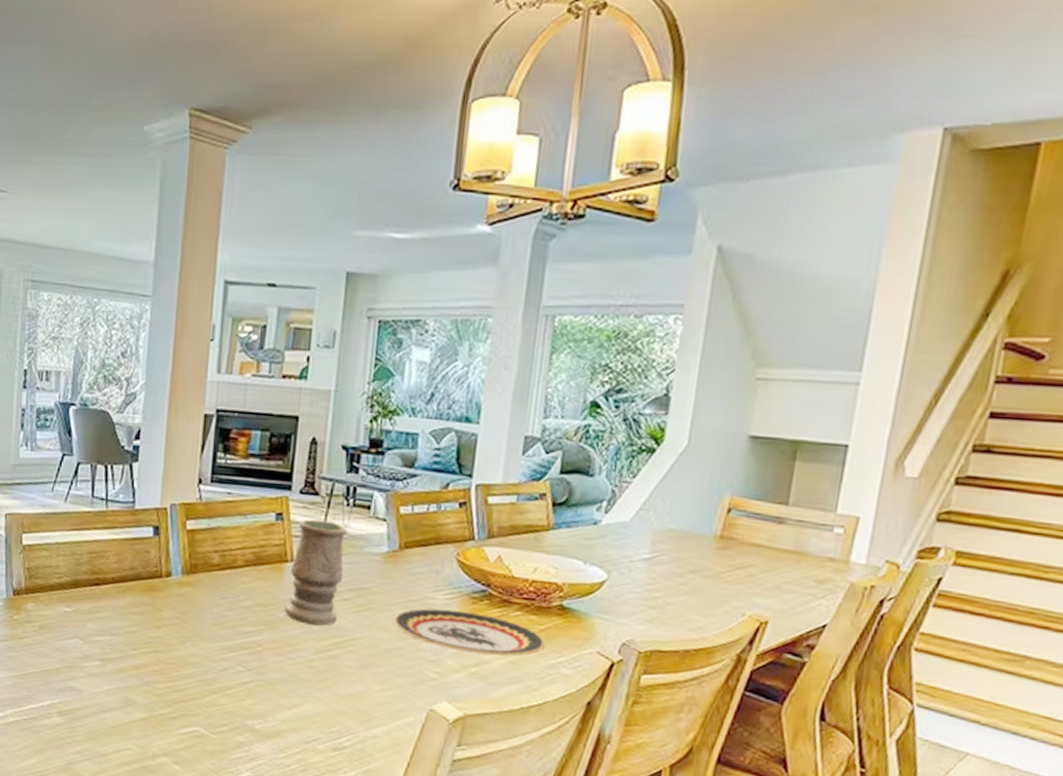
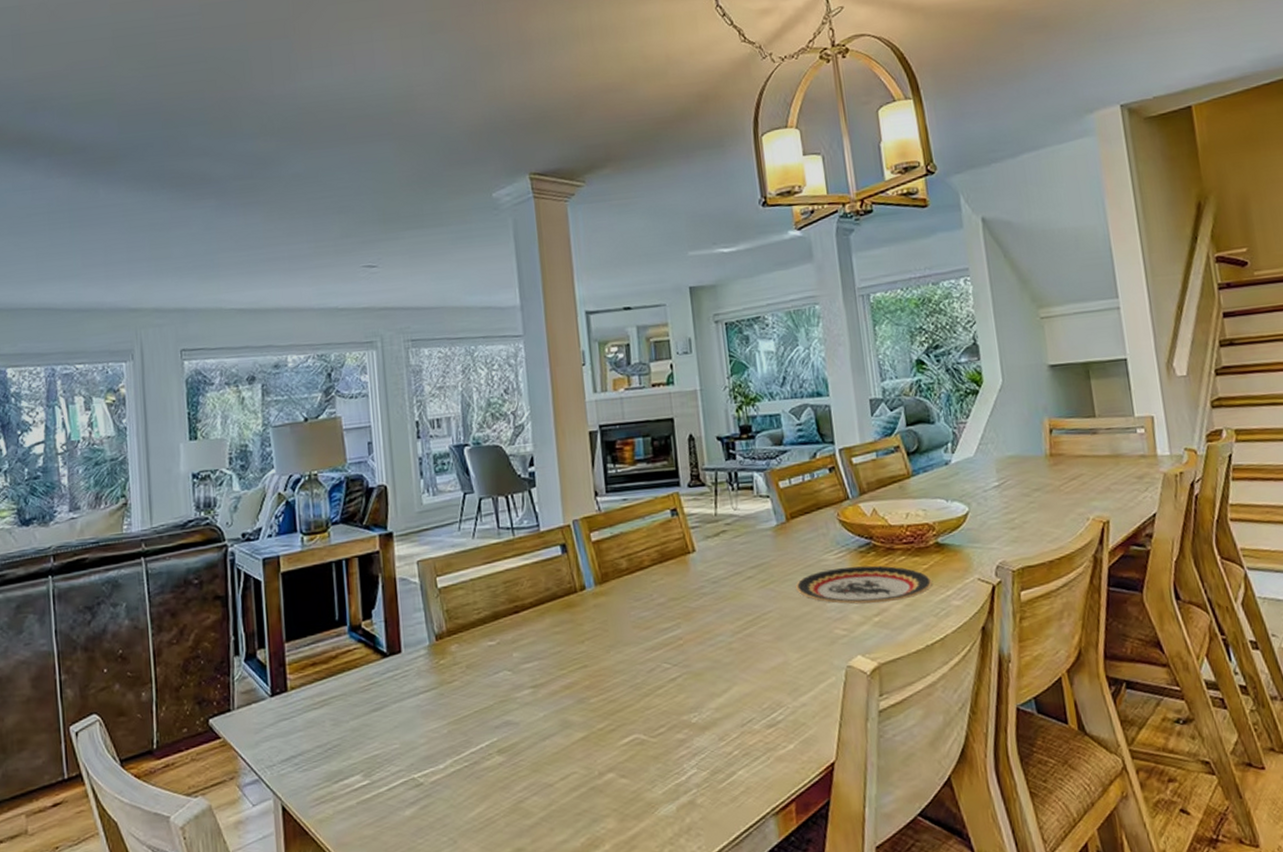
vase: present [284,518,348,626] -> none [693,507,745,609]

